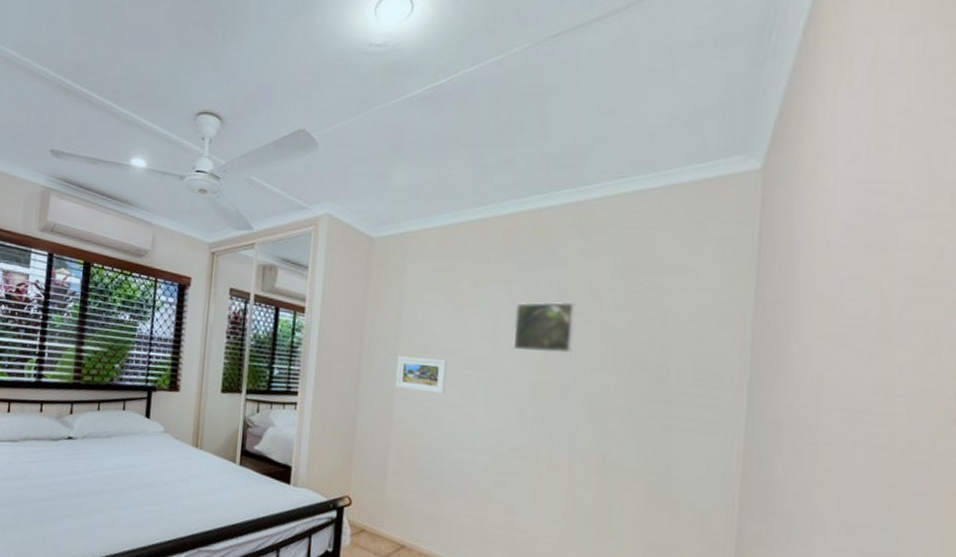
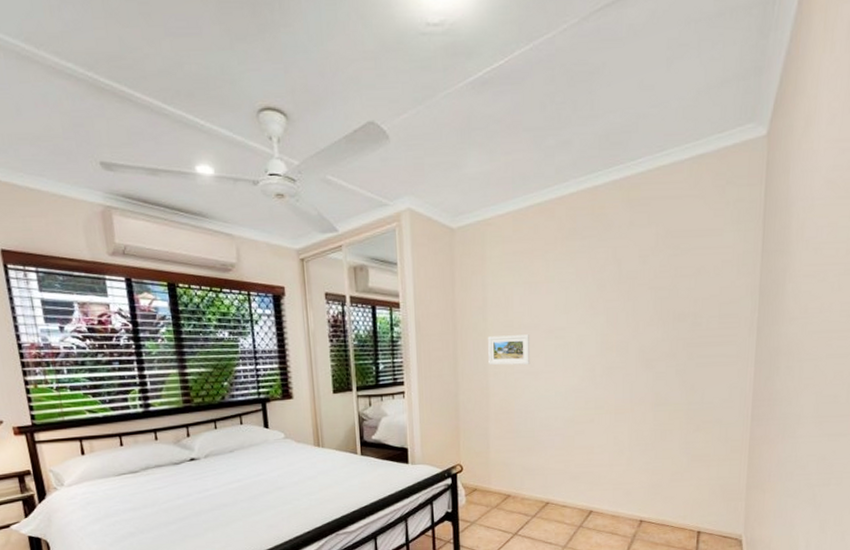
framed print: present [513,302,576,354] -> none [581,269,630,318]

